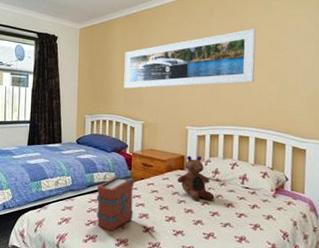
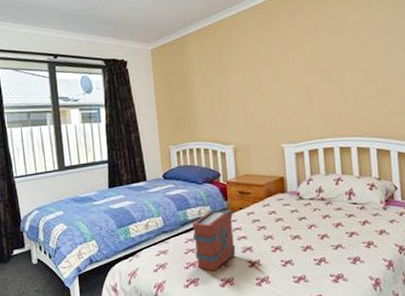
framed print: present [124,29,256,89] -> none [205,28,348,111]
toy: present [177,155,215,201] -> none [278,175,322,225]

